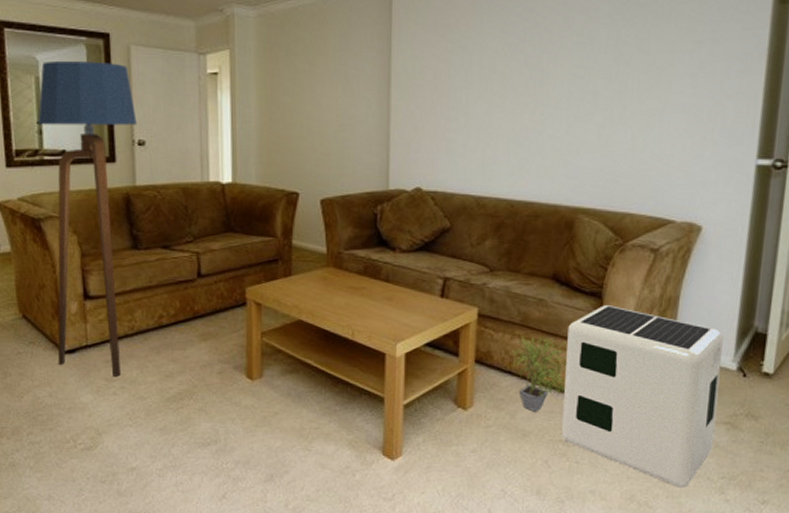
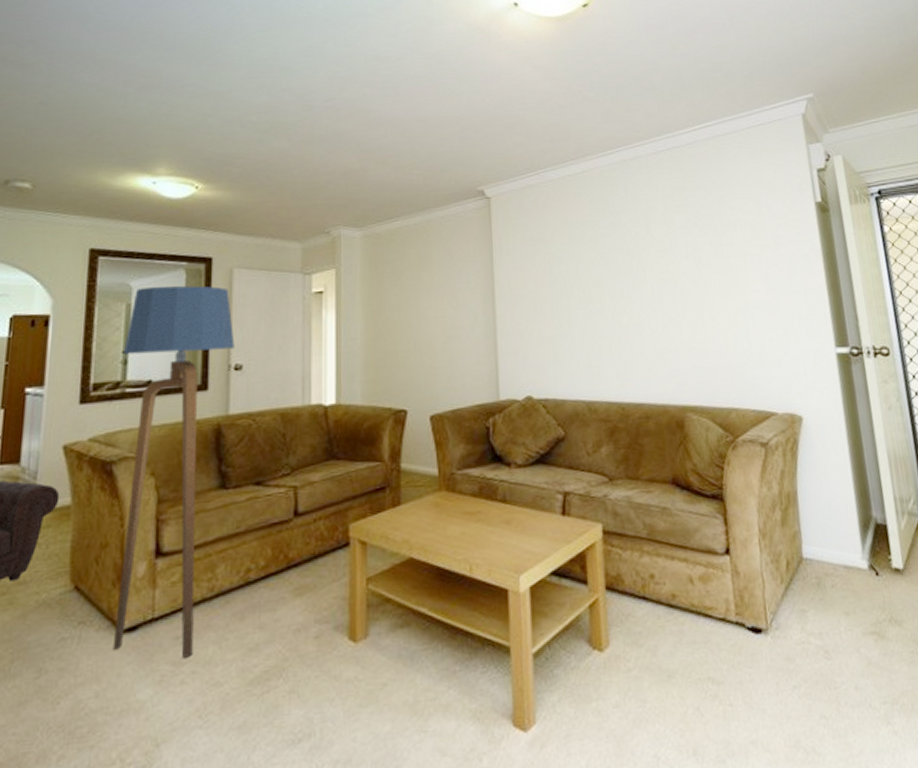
potted plant: present [511,335,567,412] -> none [642,549,704,645]
air purifier: present [561,305,724,487] -> none [696,508,867,722]

